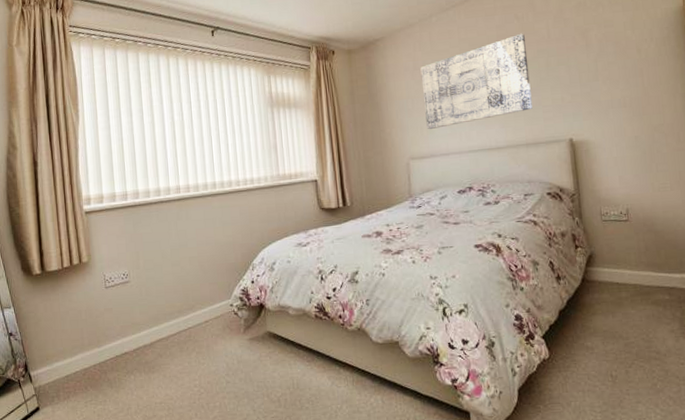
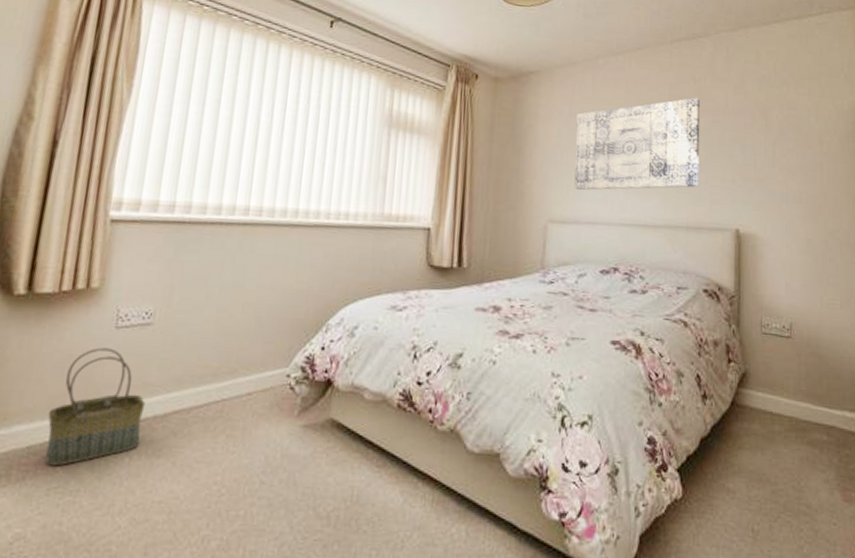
basket: none [74,302,139,387] -> present [45,347,146,467]

